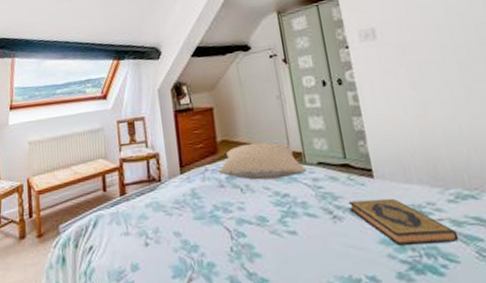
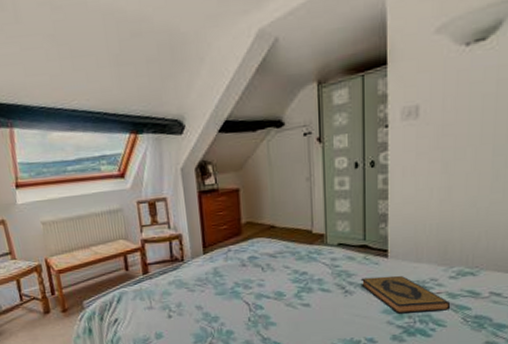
pillow: present [219,142,306,180] -> none [242,224,326,260]

